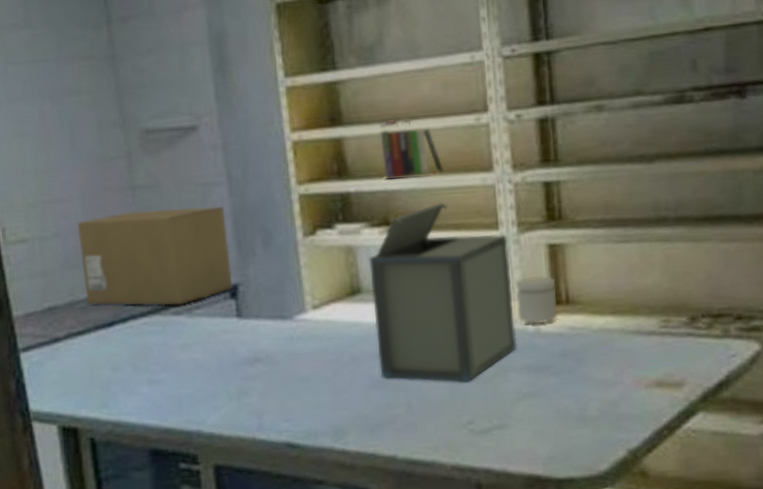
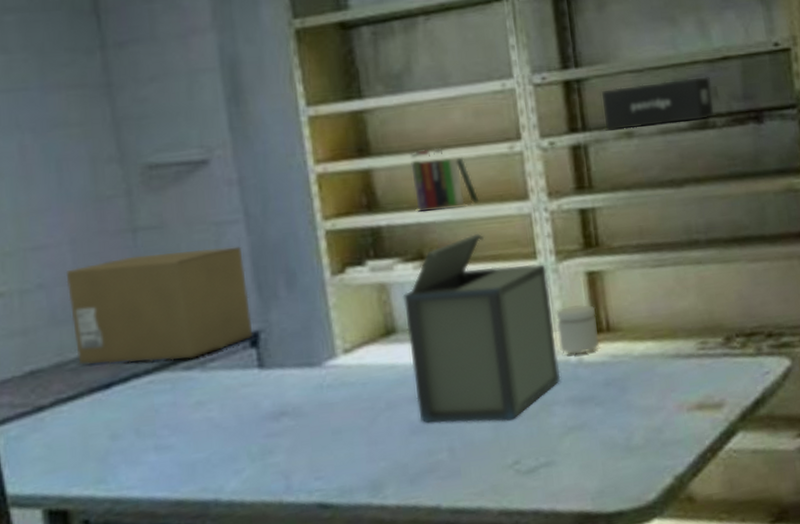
box: none [571,48,693,105] -> present [600,76,715,132]

